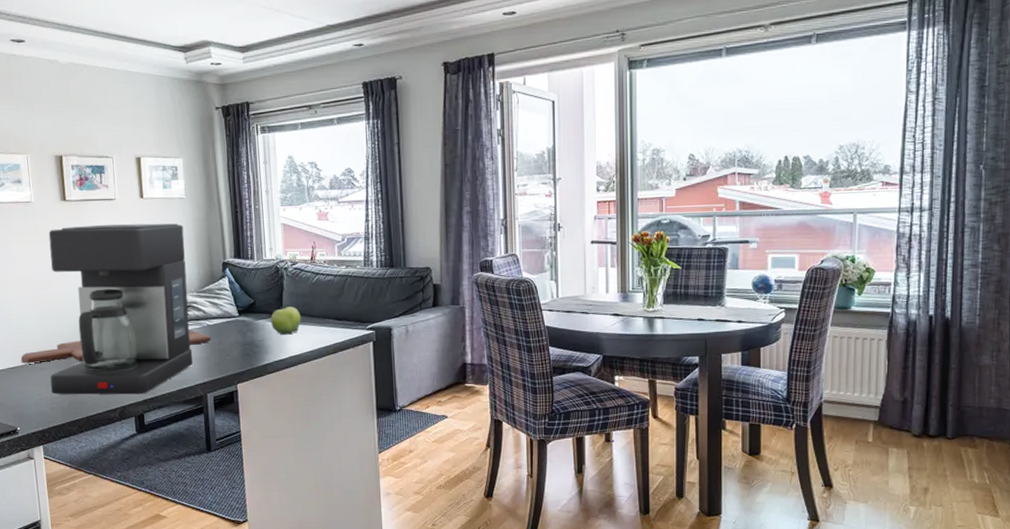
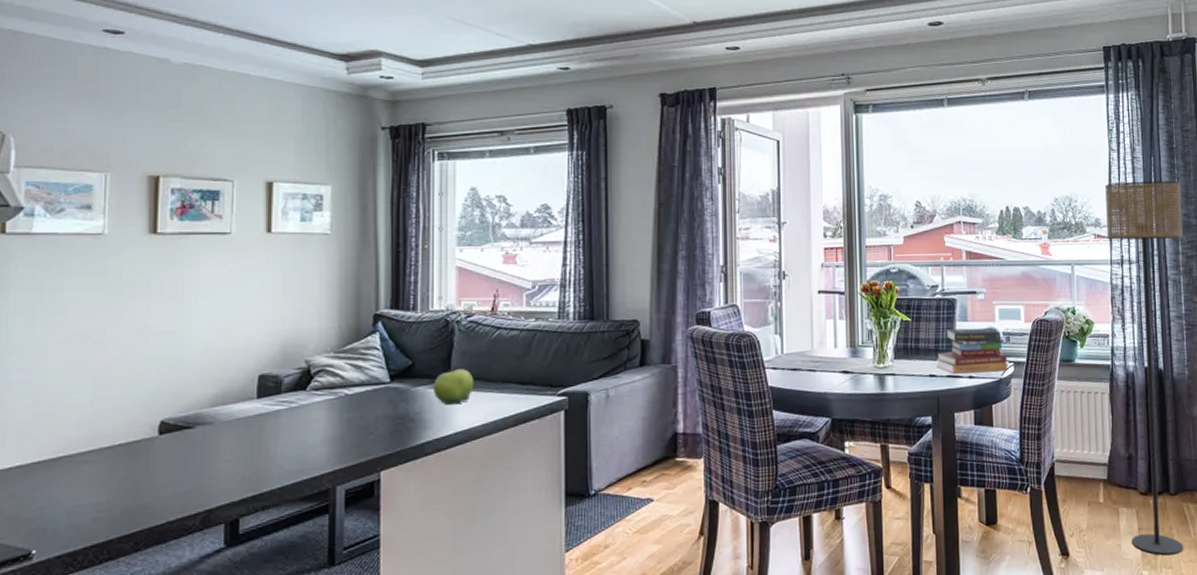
cutting board: present [20,330,211,364] -> none [53,402,349,456]
coffee maker: present [48,223,193,395] -> none [97,264,324,498]
books: none [705,275,778,319] -> present [936,327,1007,375]
floor lamp: none [896,122,990,494] -> present [1105,181,1183,556]

